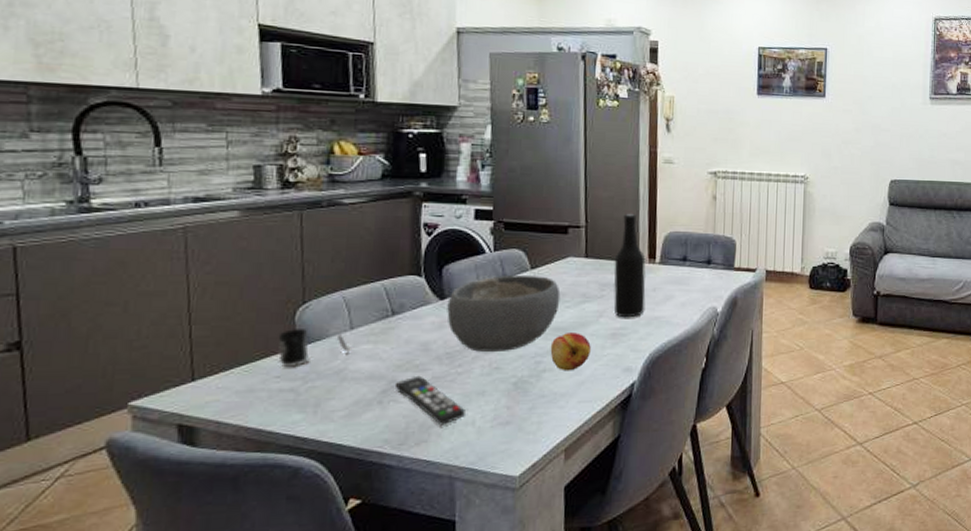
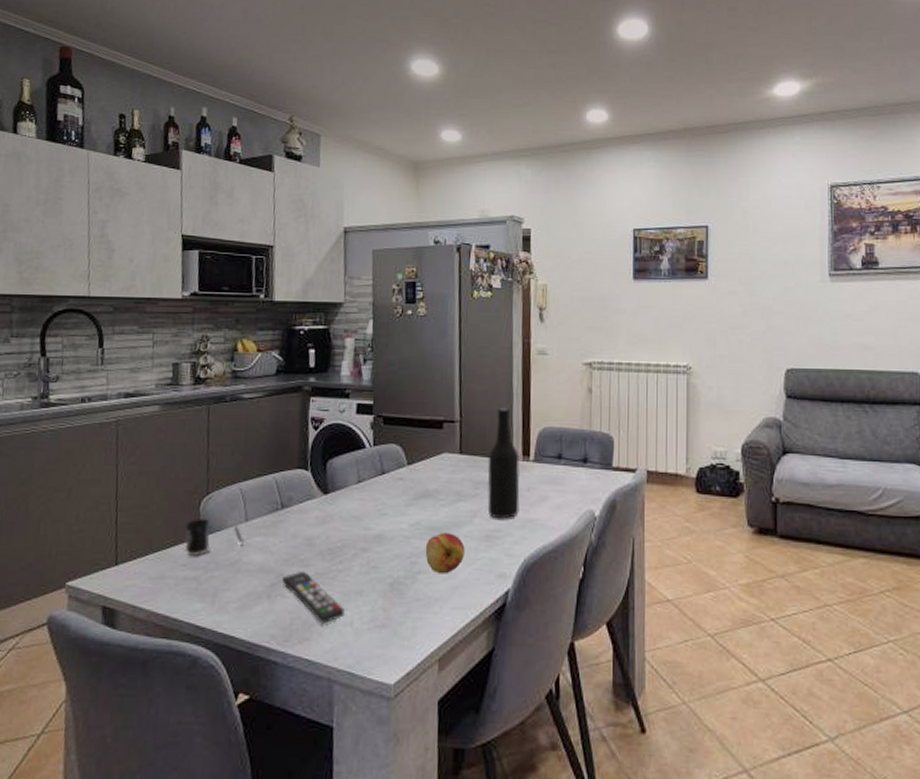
bowl: present [447,274,561,353] -> none [330,470,436,551]

